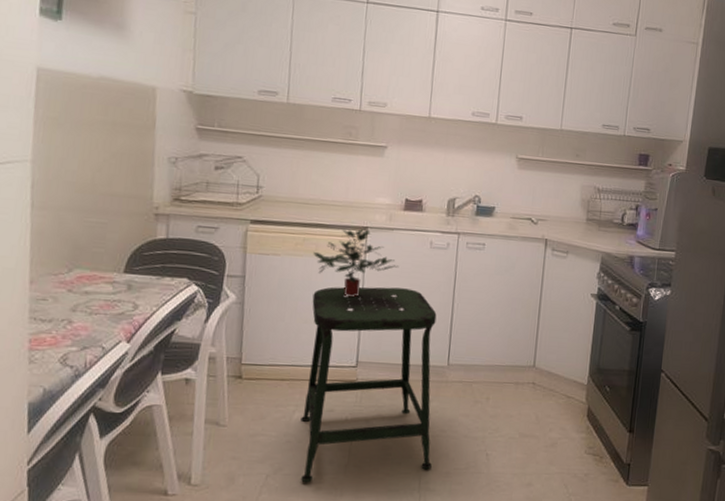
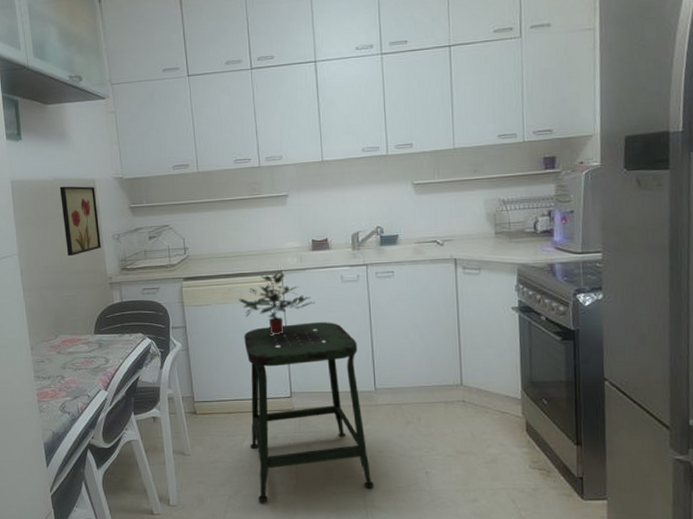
wall art: none [102,87,155,175] -> present [59,186,101,257]

